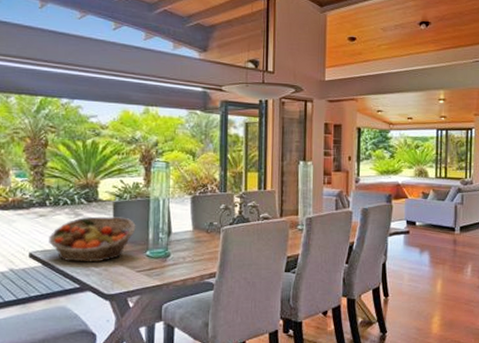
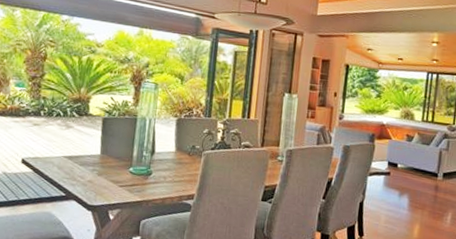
fruit basket: present [49,216,136,262] -> none [40,129,122,174]

